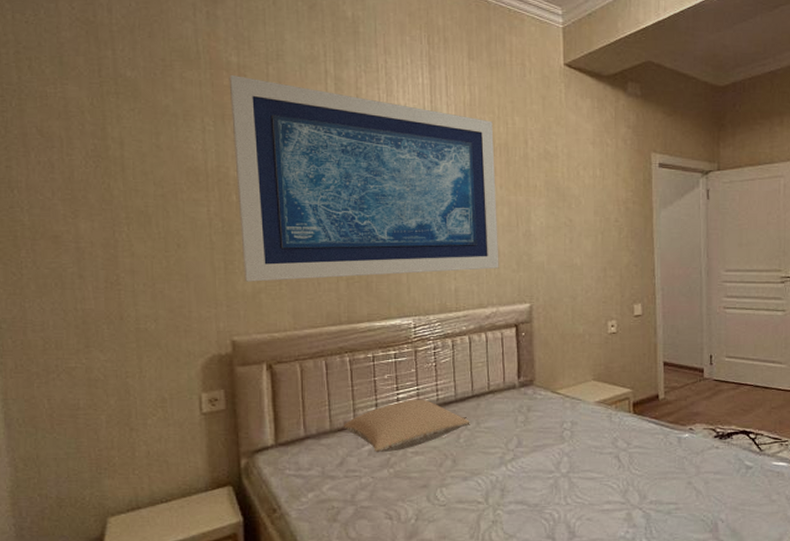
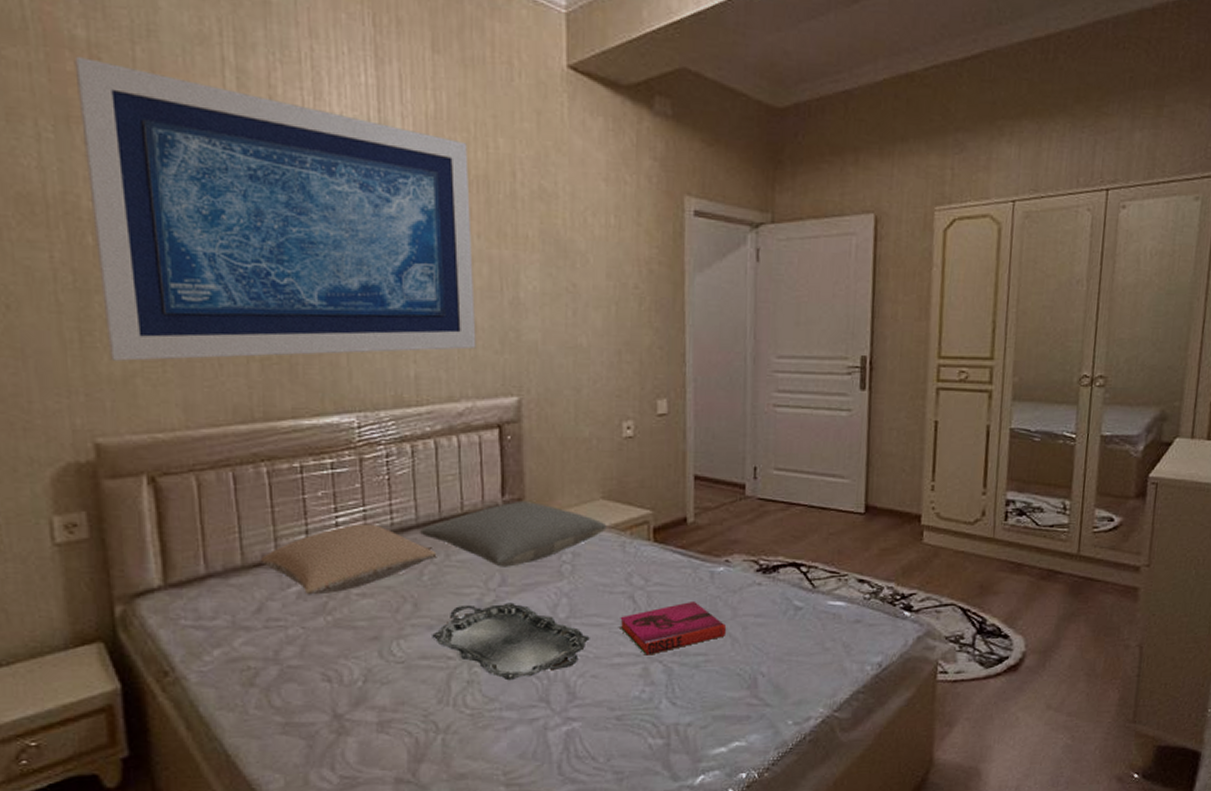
pillow: none [457,381,597,433] -> present [419,500,607,567]
serving tray: none [466,460,585,521] -> present [432,602,590,681]
hardback book: none [608,460,692,503] -> present [620,600,727,656]

